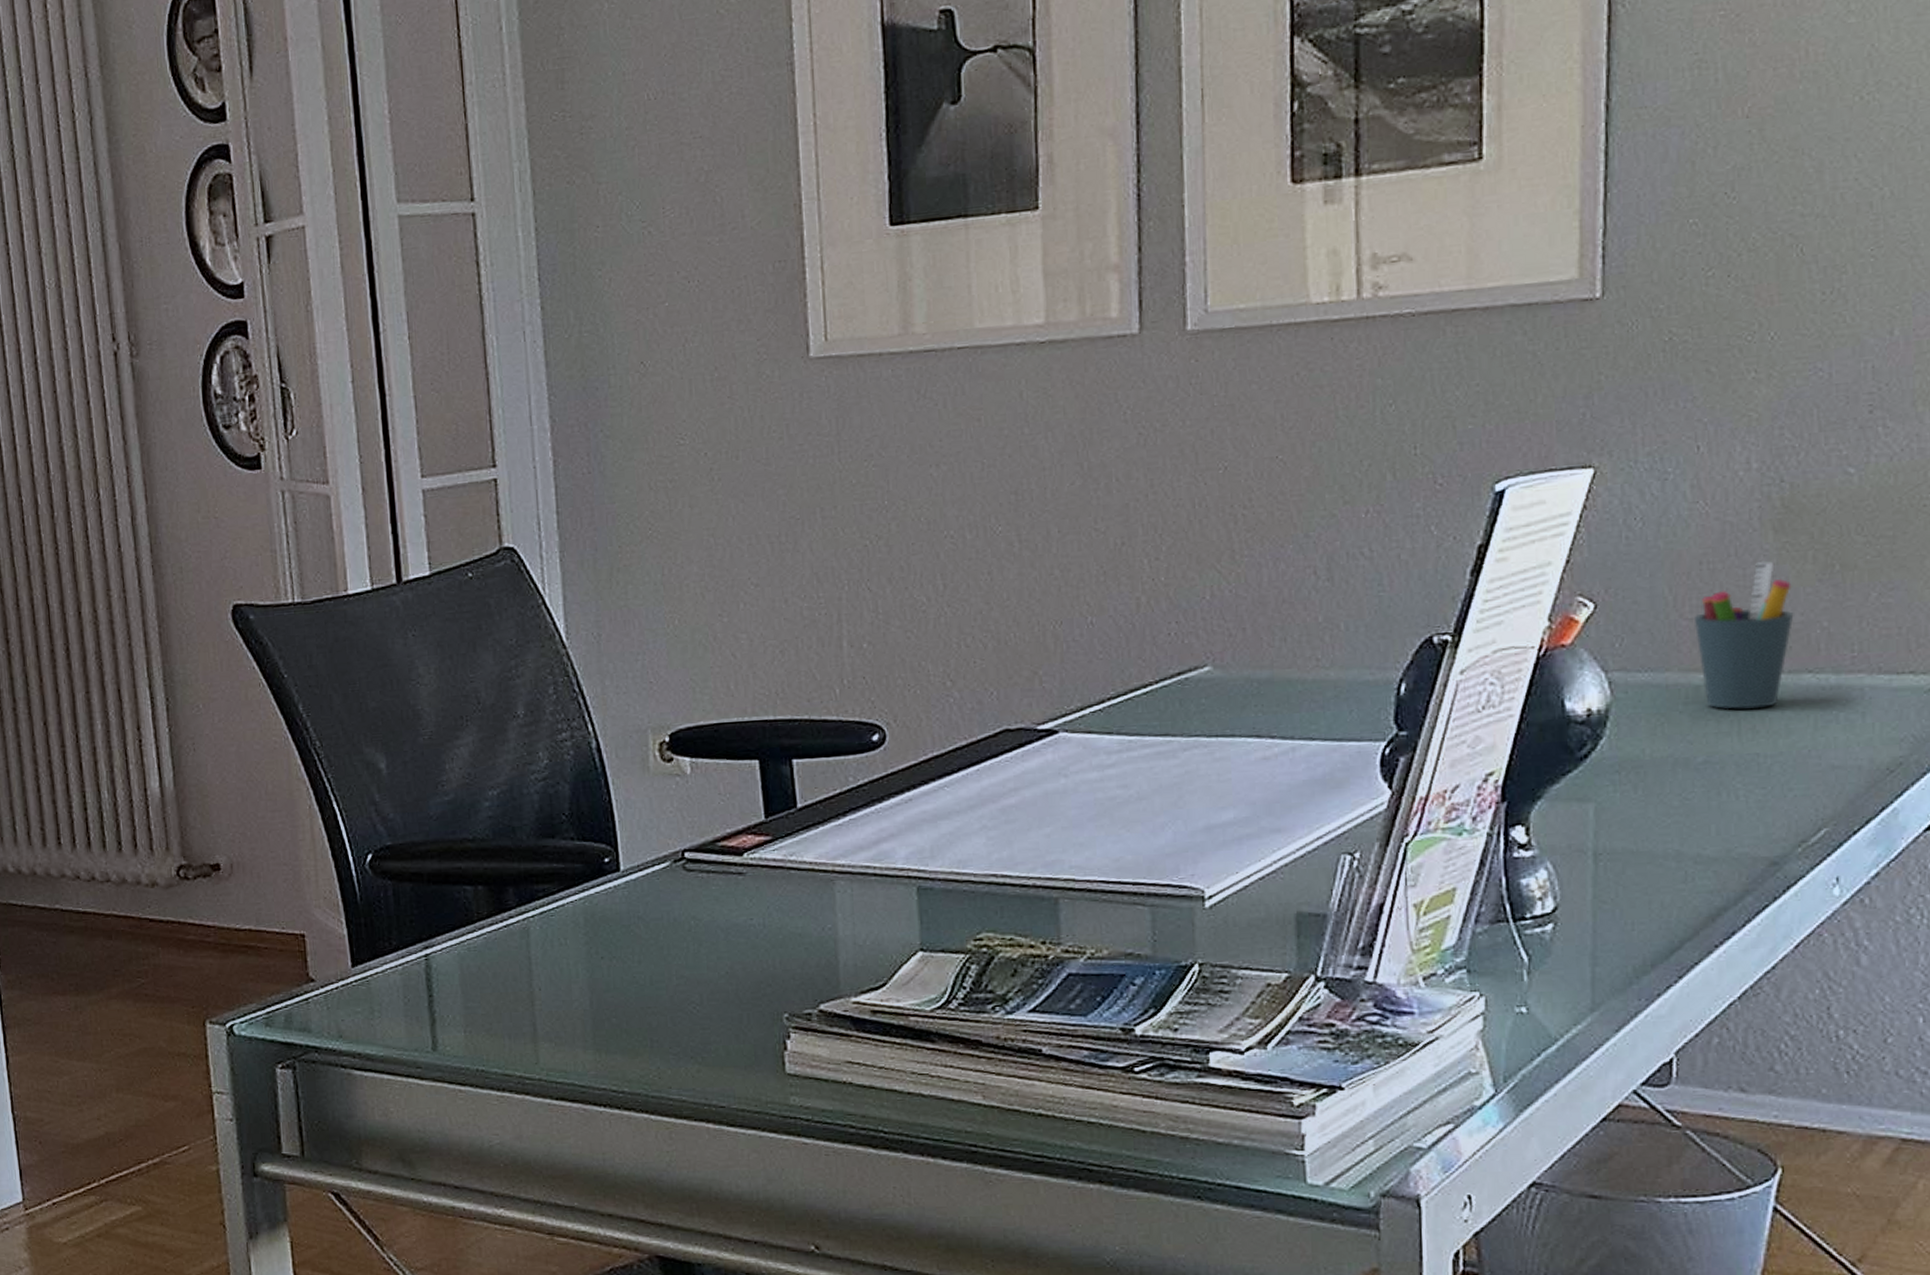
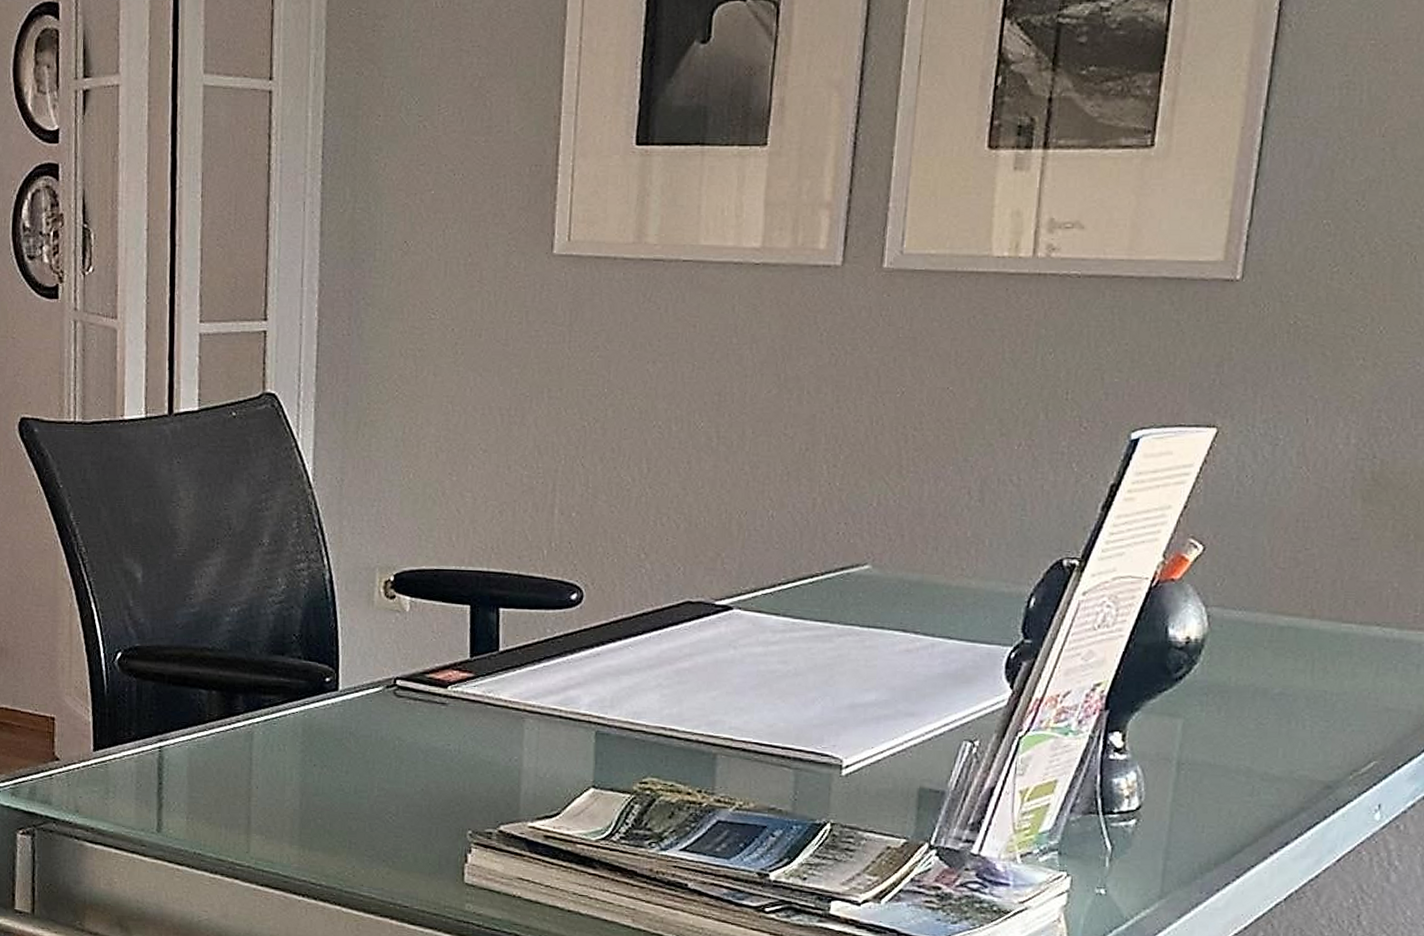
pen holder: present [1695,560,1794,710] -> none [1285,524,1372,652]

